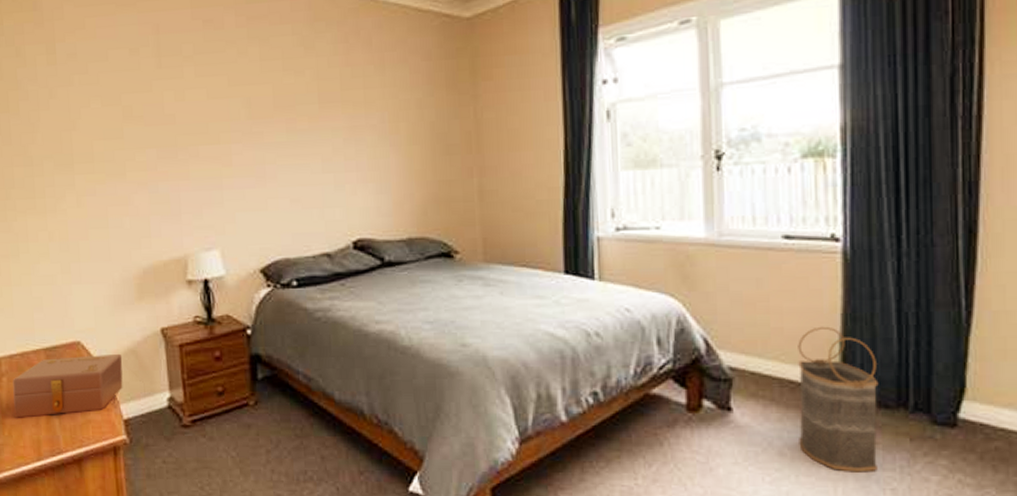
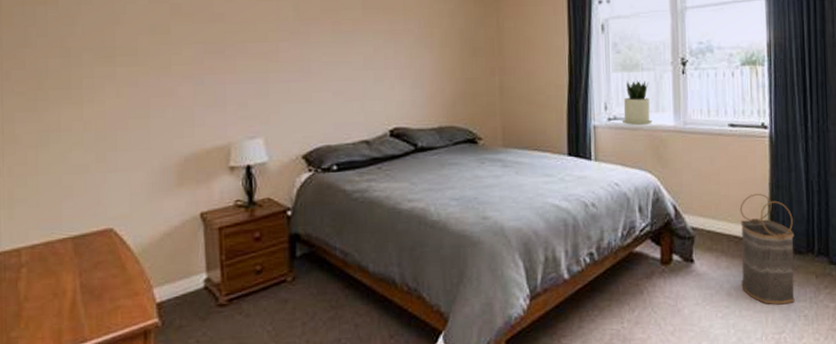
jewelry box: present [12,353,123,418] -> none [32,238,158,309]
planter: none [634,180,675,238] -> present [621,81,653,126]

